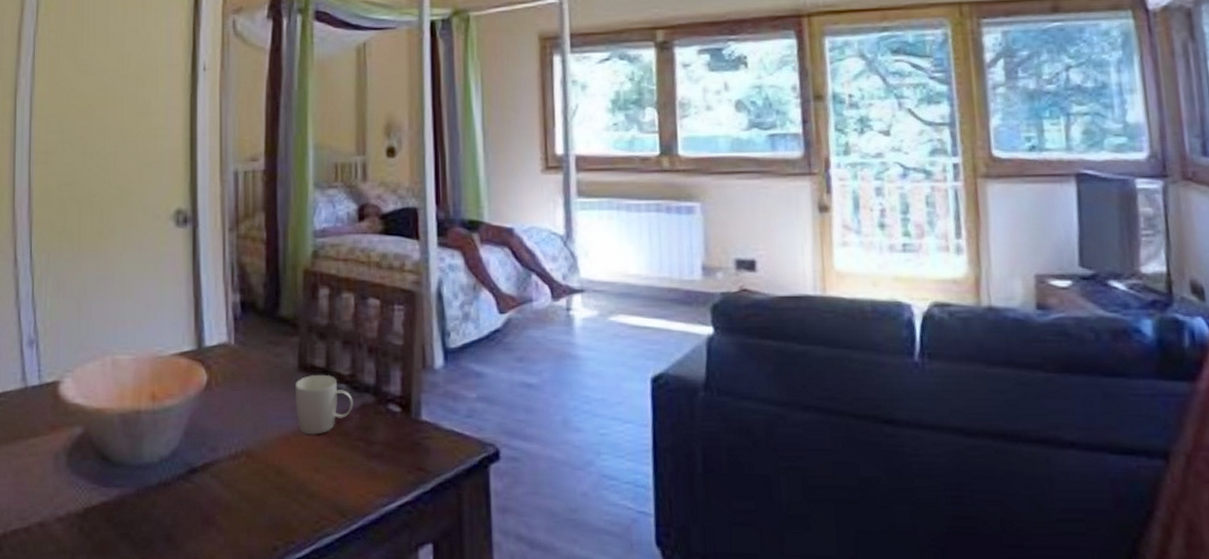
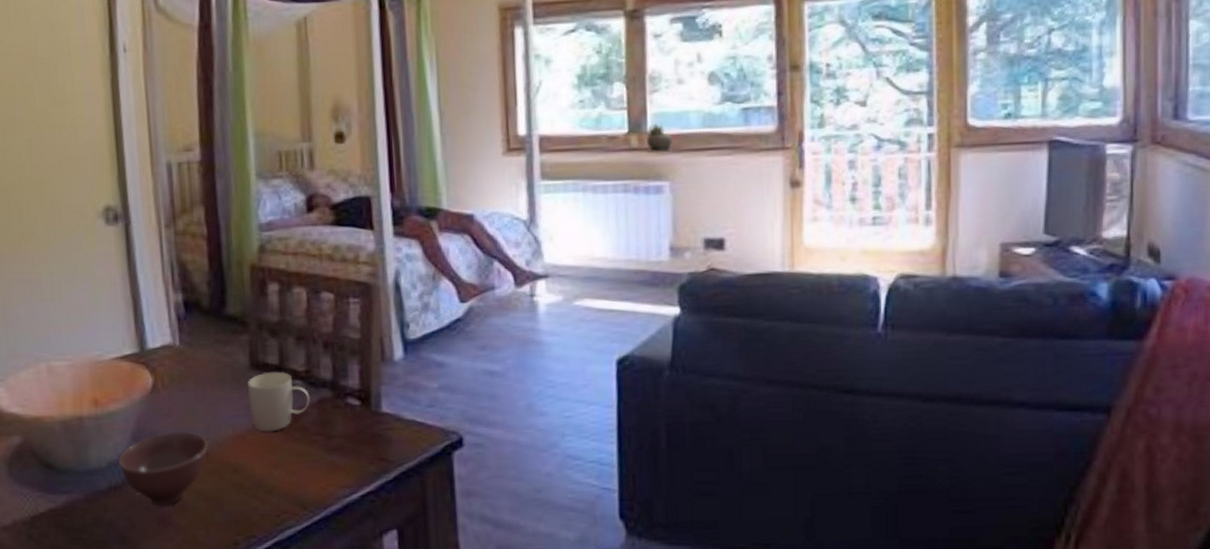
bowl: none [169,431,255,506] -> present [117,432,209,507]
succulent plant: none [677,146,703,175] -> present [646,123,674,153]

